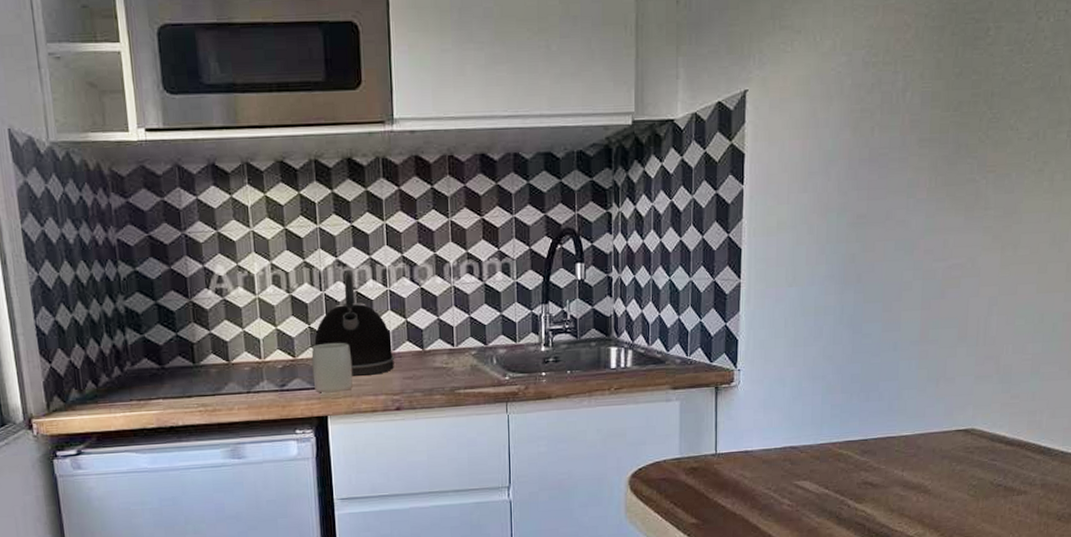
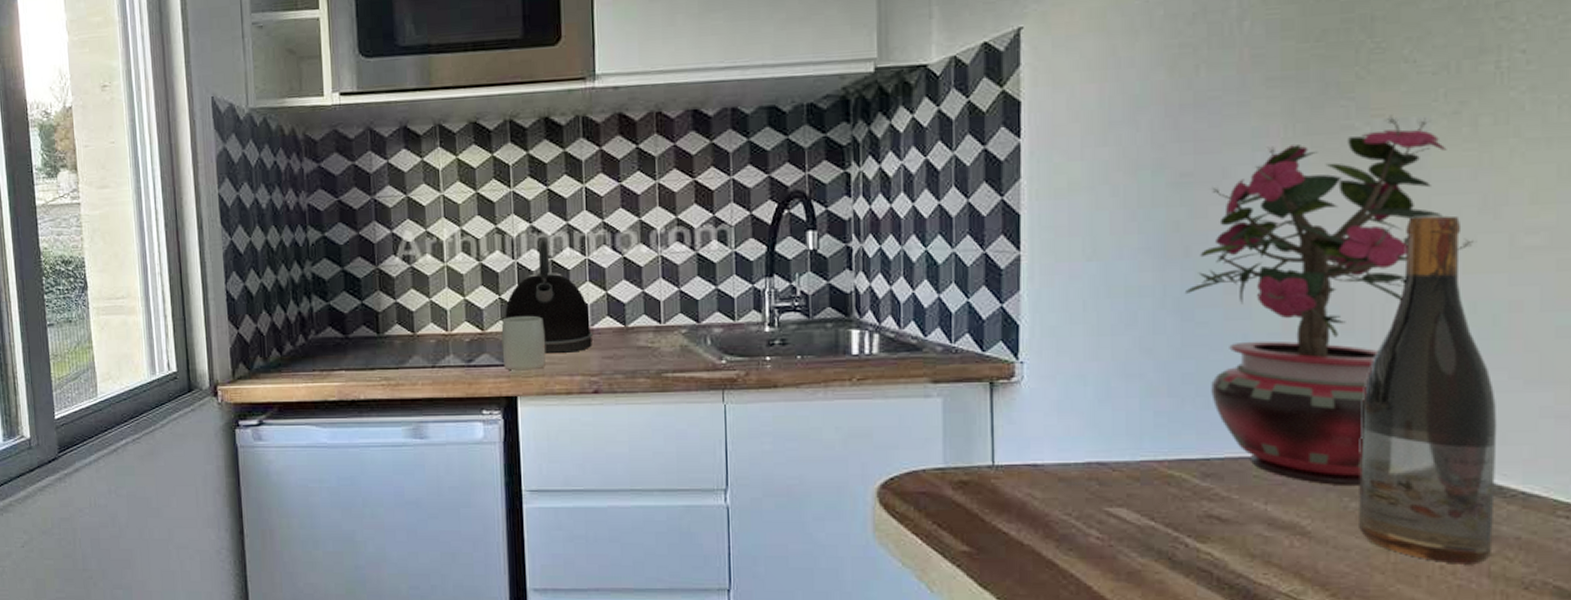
potted flower: none [857,171,1045,455] -> present [1186,115,1473,487]
wine bottle: none [961,248,1051,506] -> present [1359,214,1498,565]

